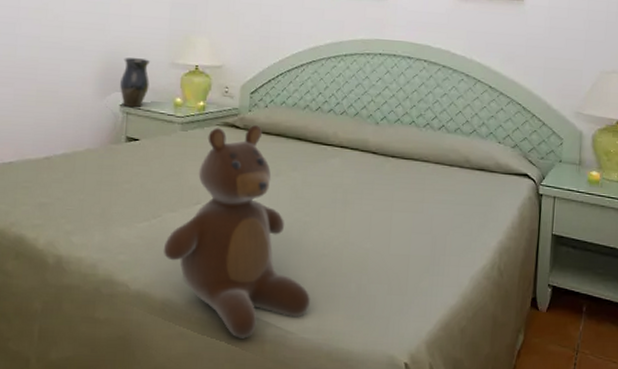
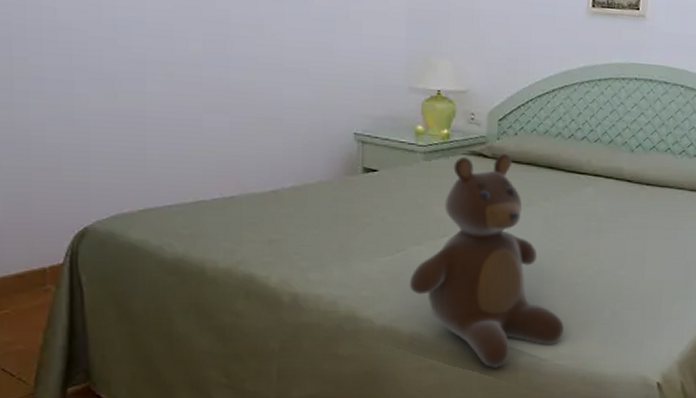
vase: present [119,57,151,107] -> none [352,81,387,136]

